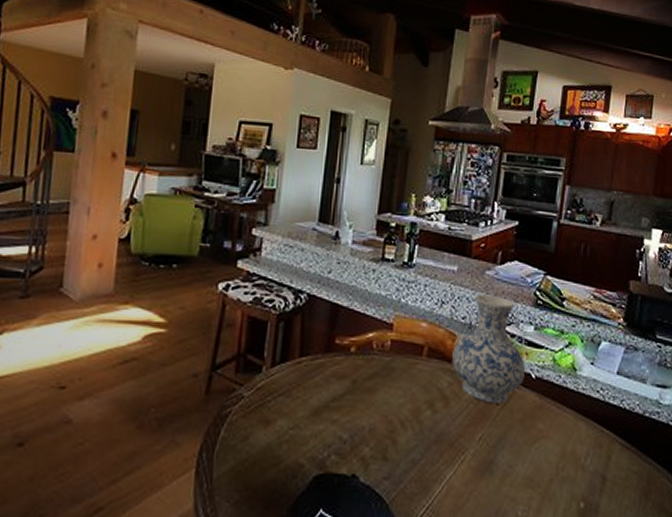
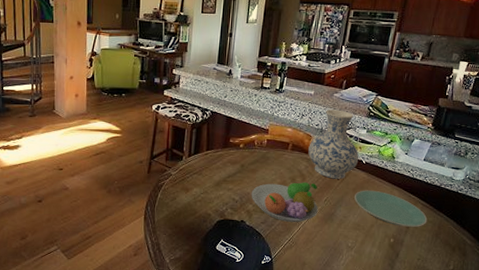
fruit bowl: none [367,409,470,478] -> present [251,182,318,223]
plate: none [523,421,630,483] -> present [354,190,428,228]

